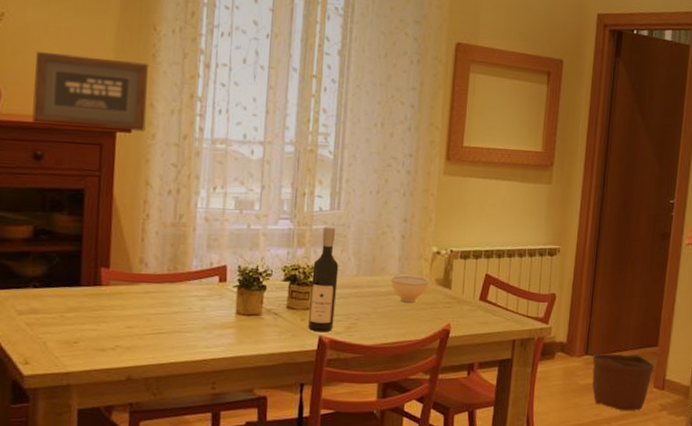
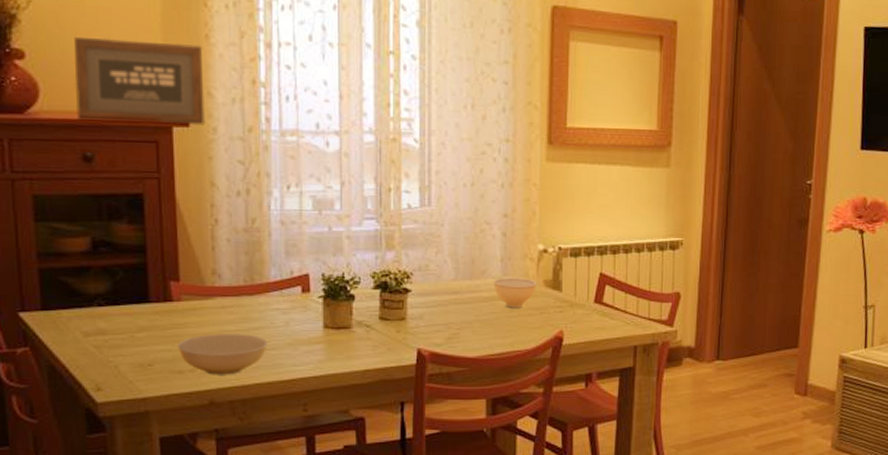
bowl: none [102,316,185,354] -> present [177,334,268,375]
bottle: present [307,226,339,332] -> none [404,225,434,345]
basket: present [592,353,655,411] -> none [724,358,795,420]

